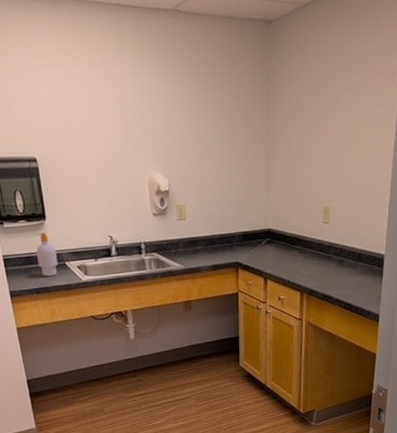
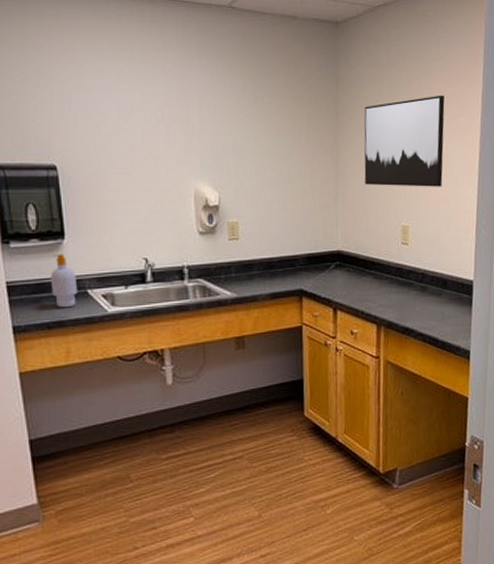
wall art: none [292,86,365,172] -> present [364,95,445,187]

